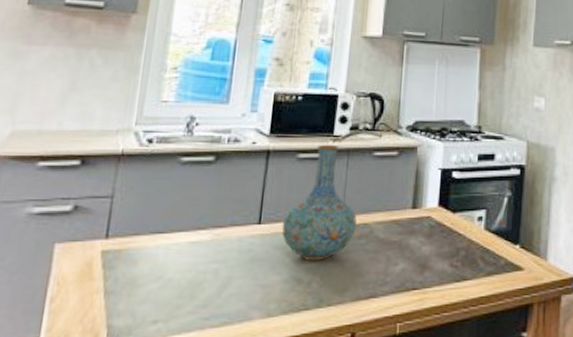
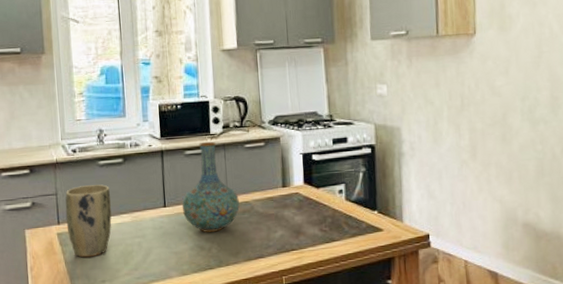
plant pot: none [117,188,189,287] -> present [65,184,112,258]

